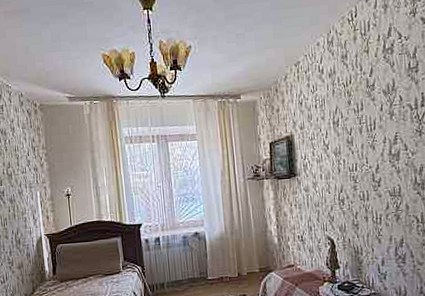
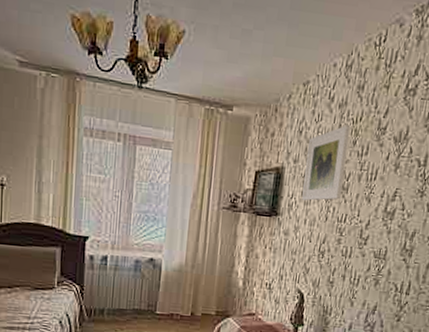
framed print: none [310,89,348,160] -> present [302,125,351,201]

